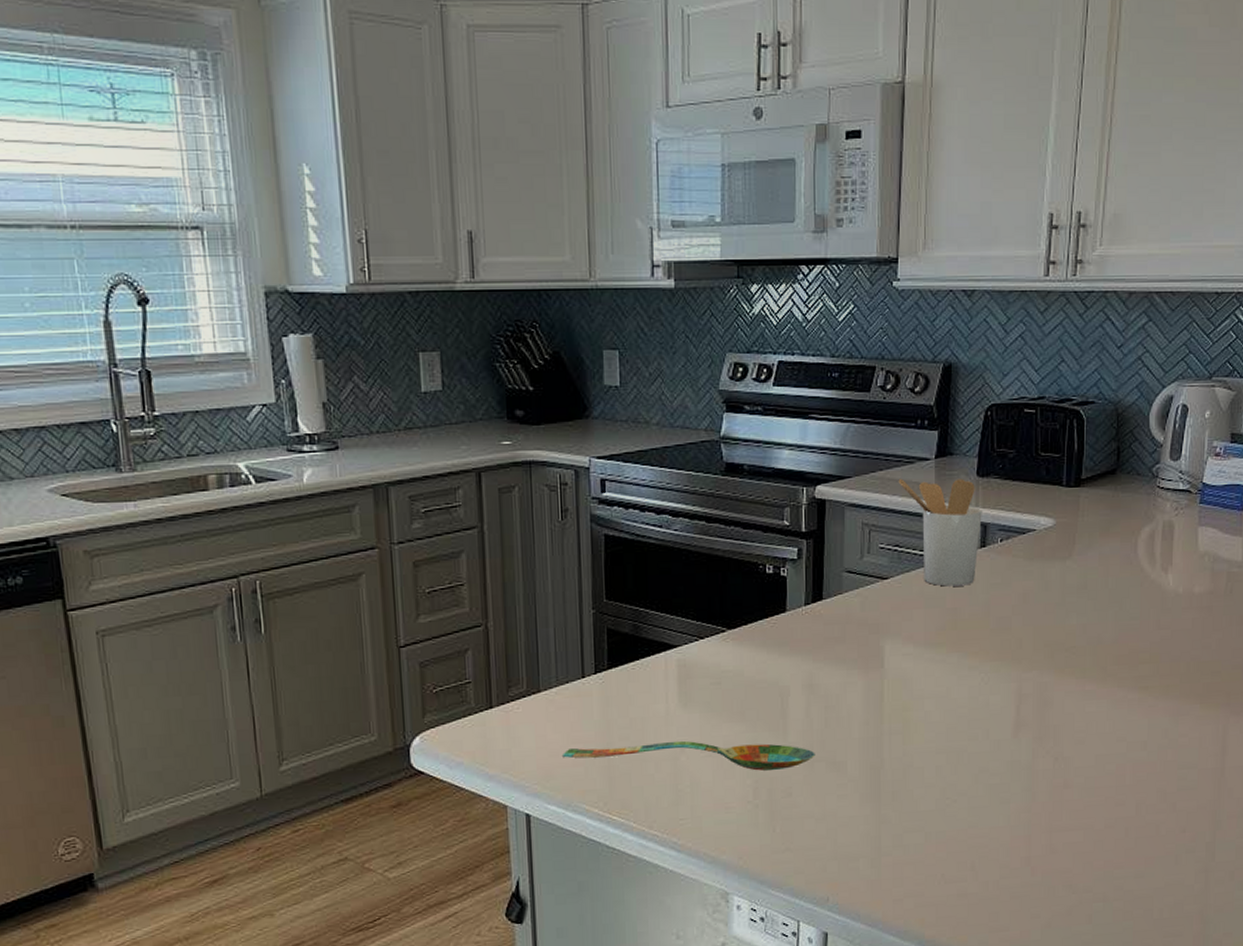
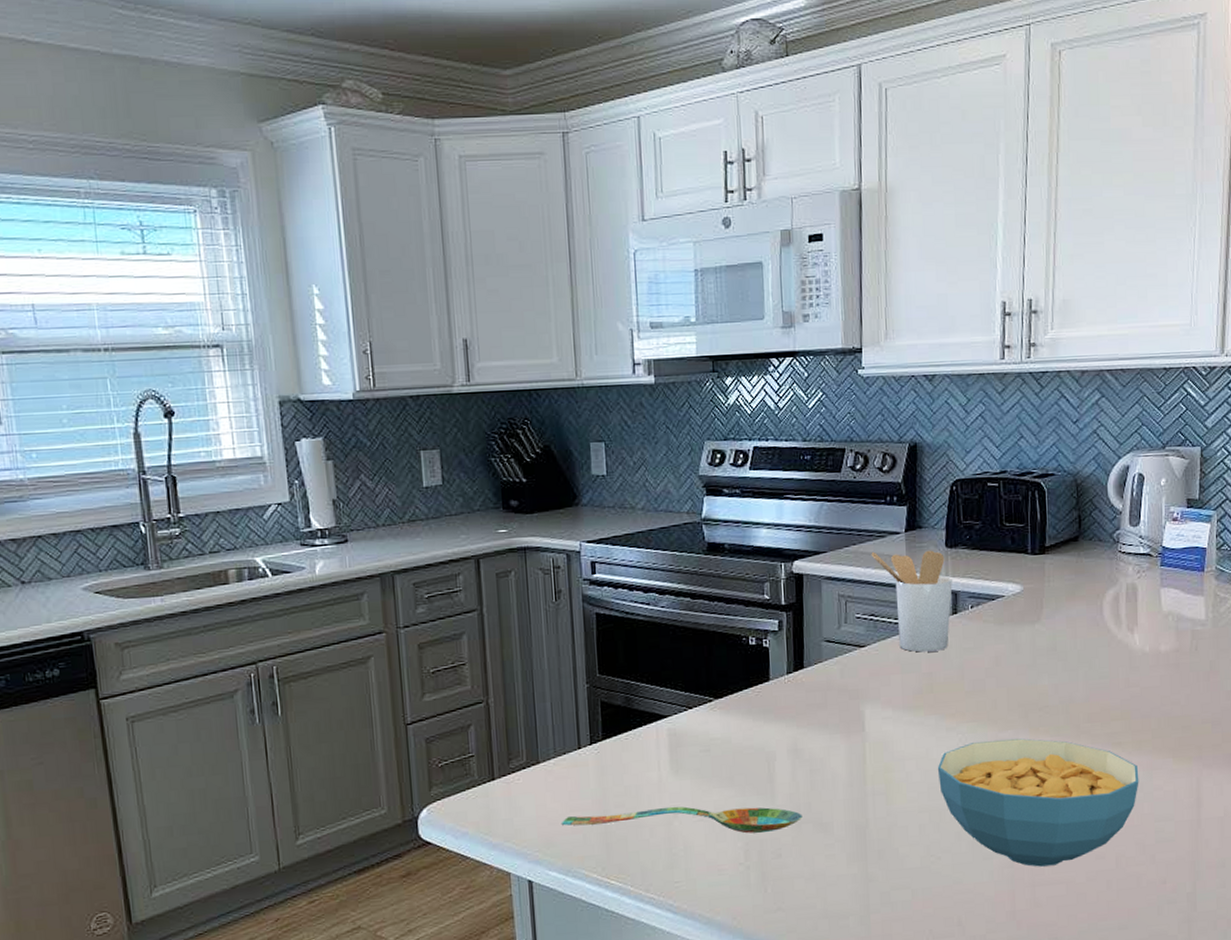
cereal bowl: none [957,679,1165,813] -> present [937,738,1139,867]

